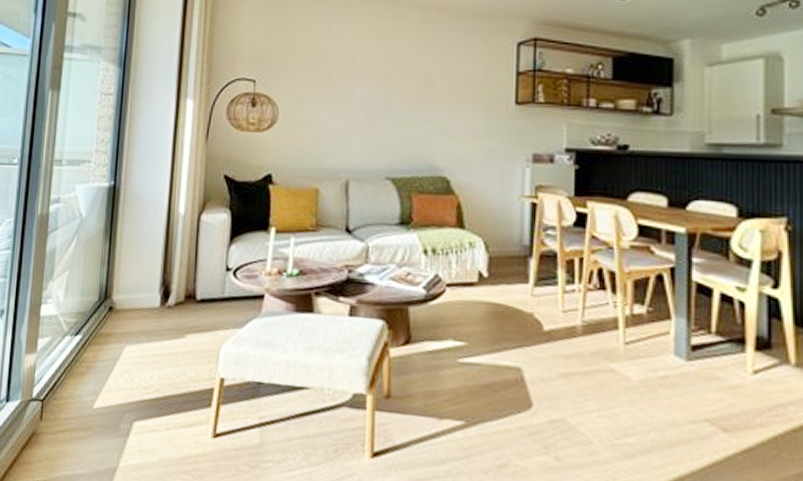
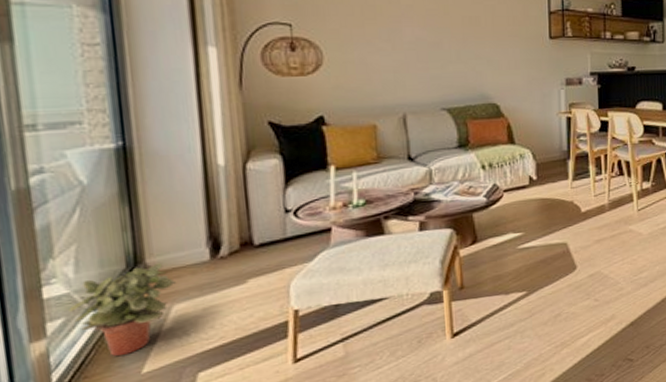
potted plant: none [54,301,132,386] -> present [69,263,177,357]

